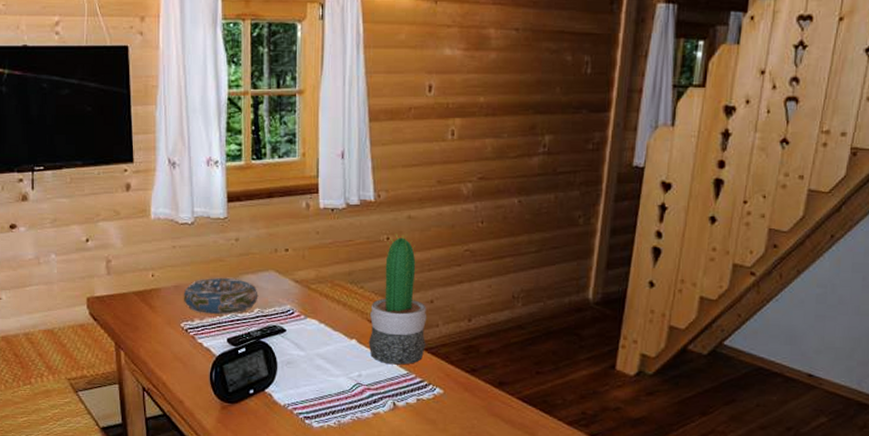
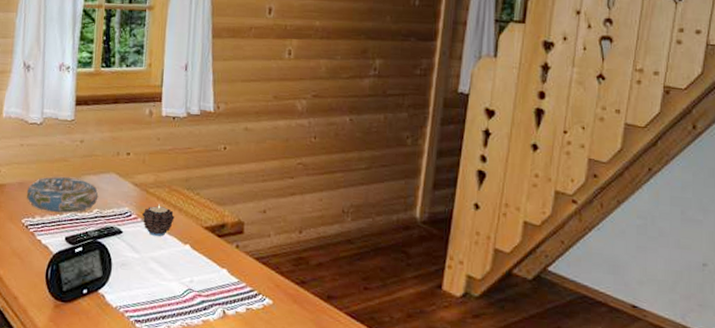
candle: none [305,300,339,332] -> present [142,204,175,236]
potted cactus: present [368,233,427,365] -> none [201,144,260,273]

